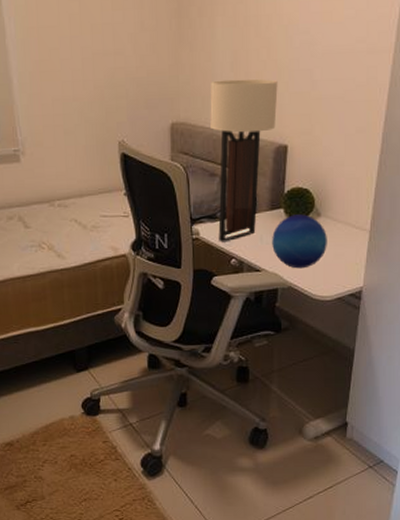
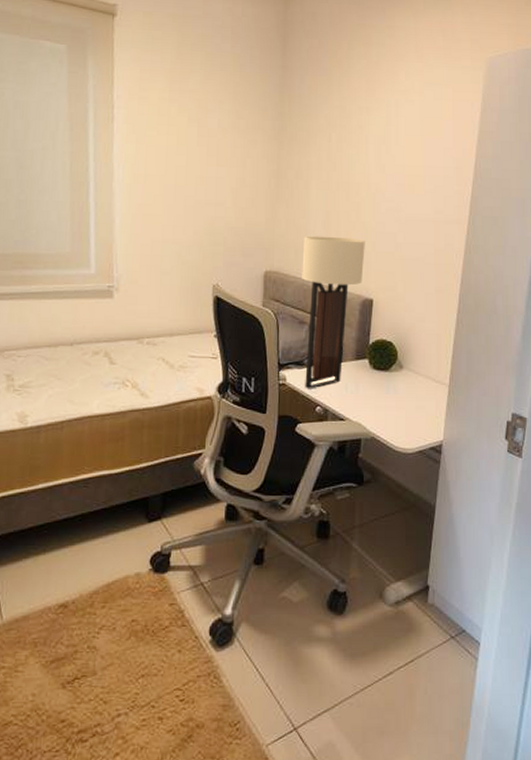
decorative ball: present [272,214,327,269] -> none [356,366,409,420]

